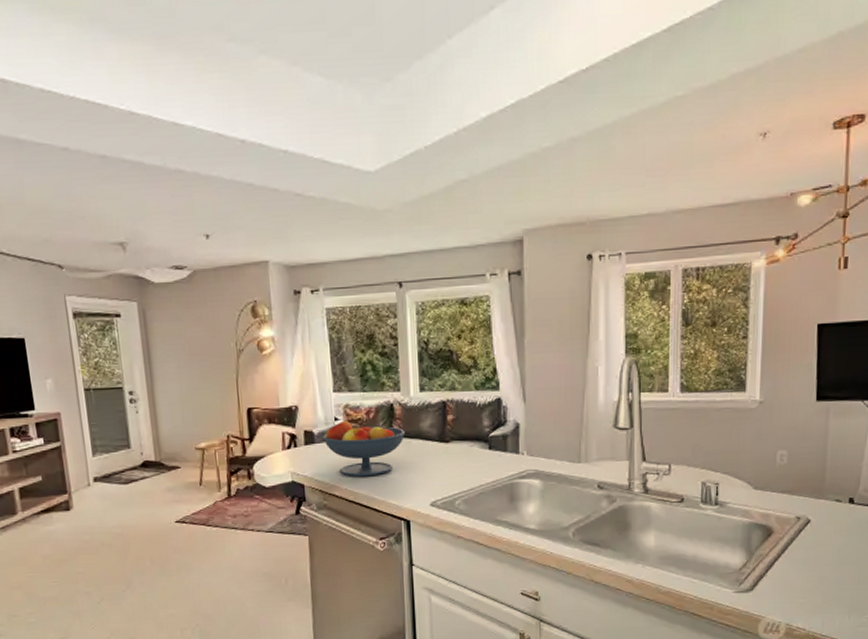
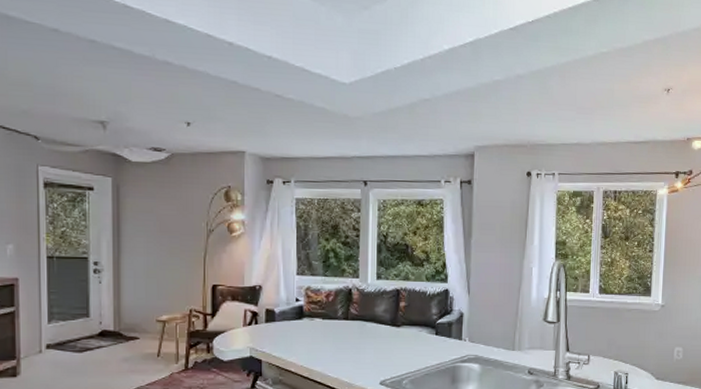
fruit bowl: present [323,421,406,477] -> none [284,302,361,355]

